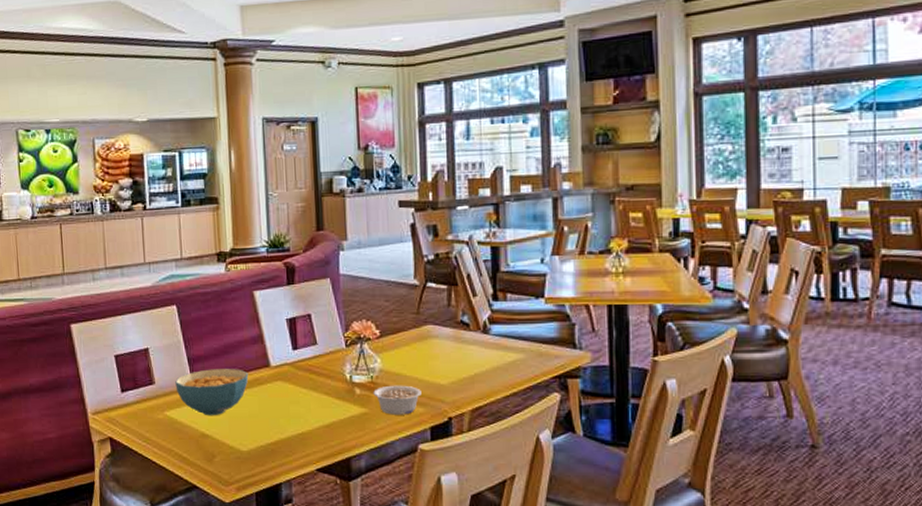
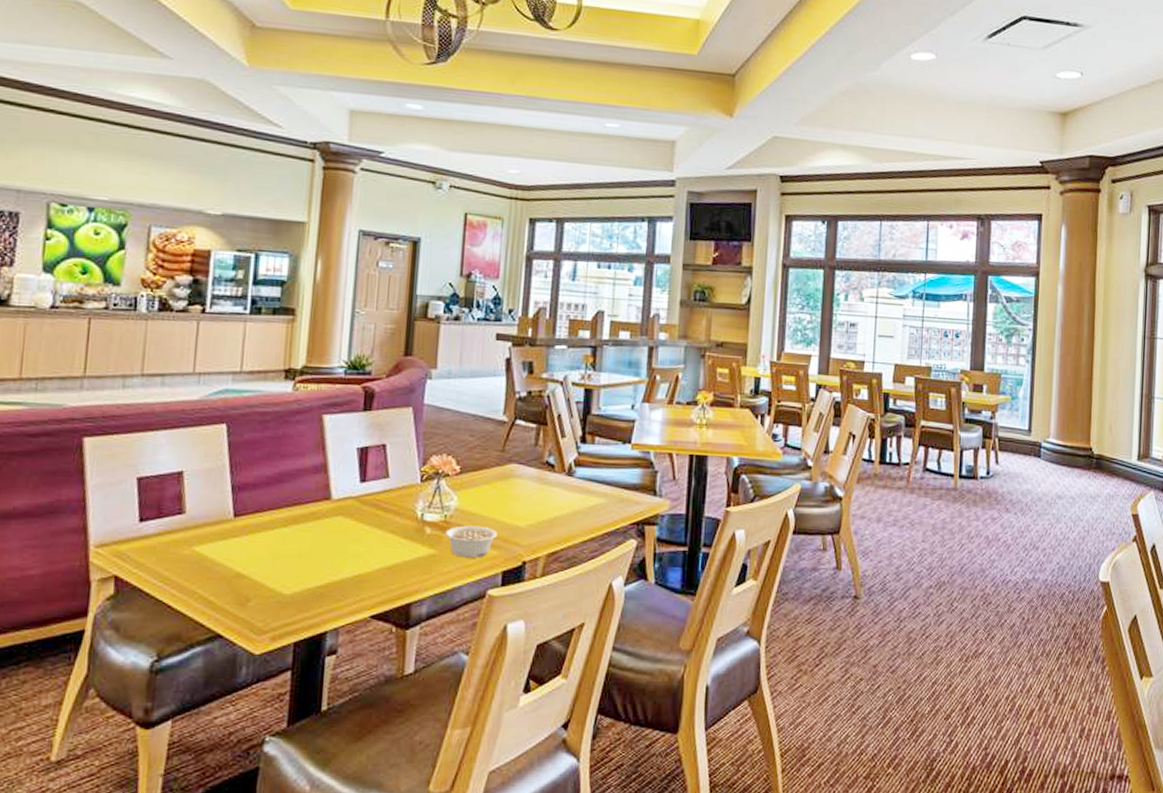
cereal bowl: present [175,369,249,416] -> none [211,499,305,554]

